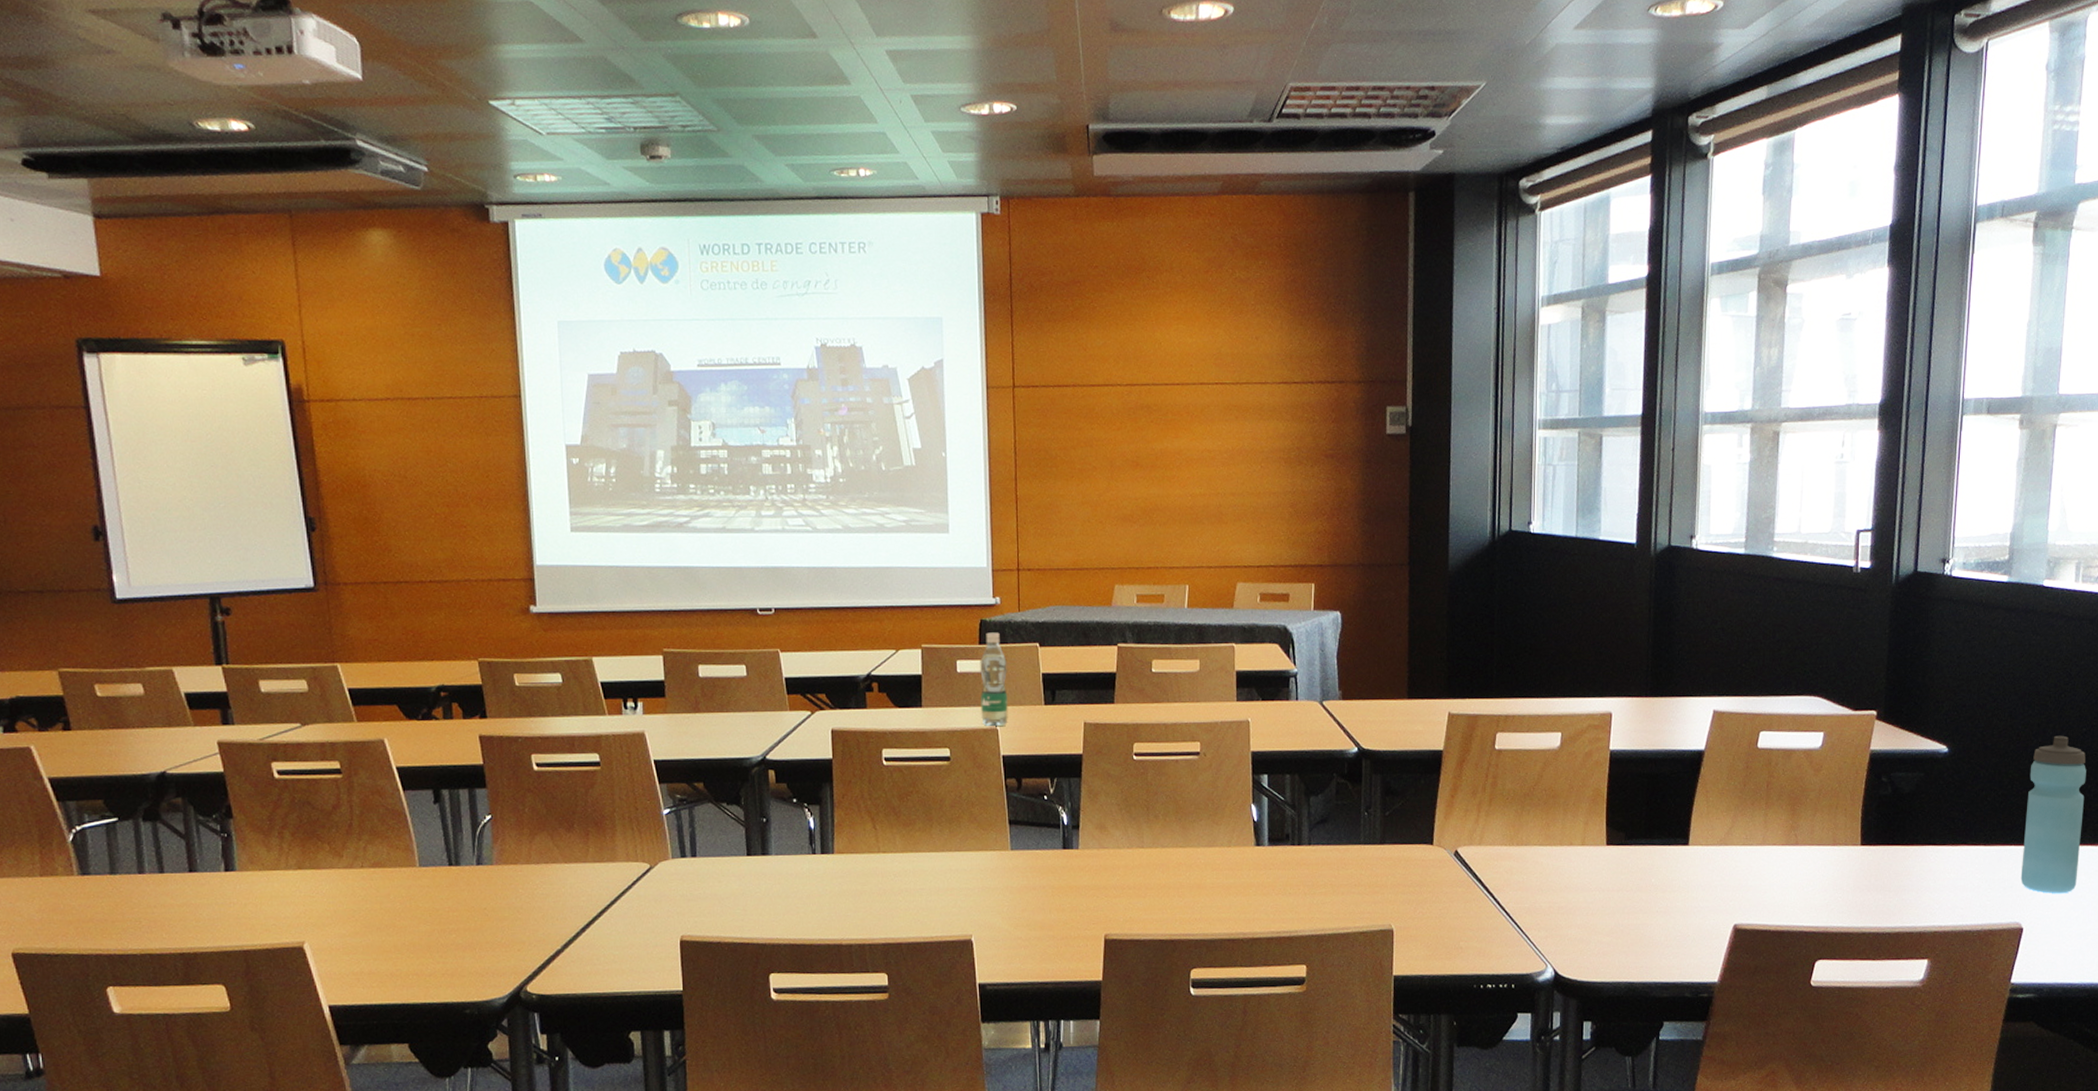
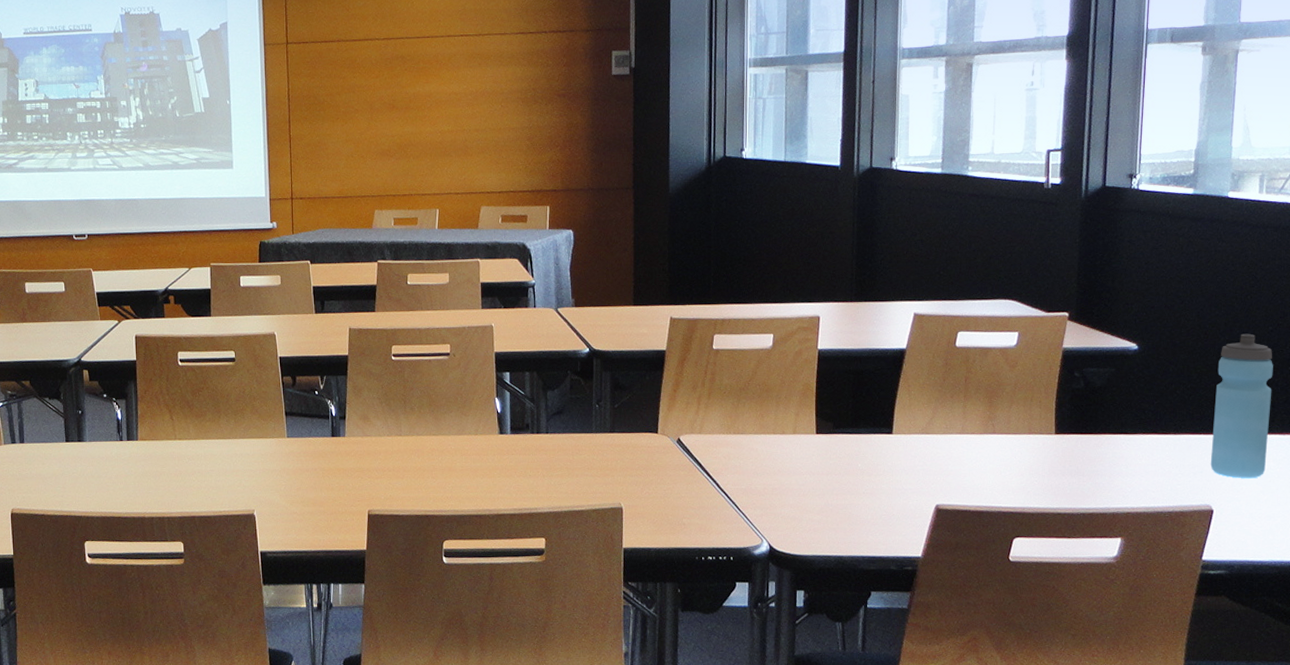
bottle: present [980,632,1008,727] -> none [260,252,284,333]

